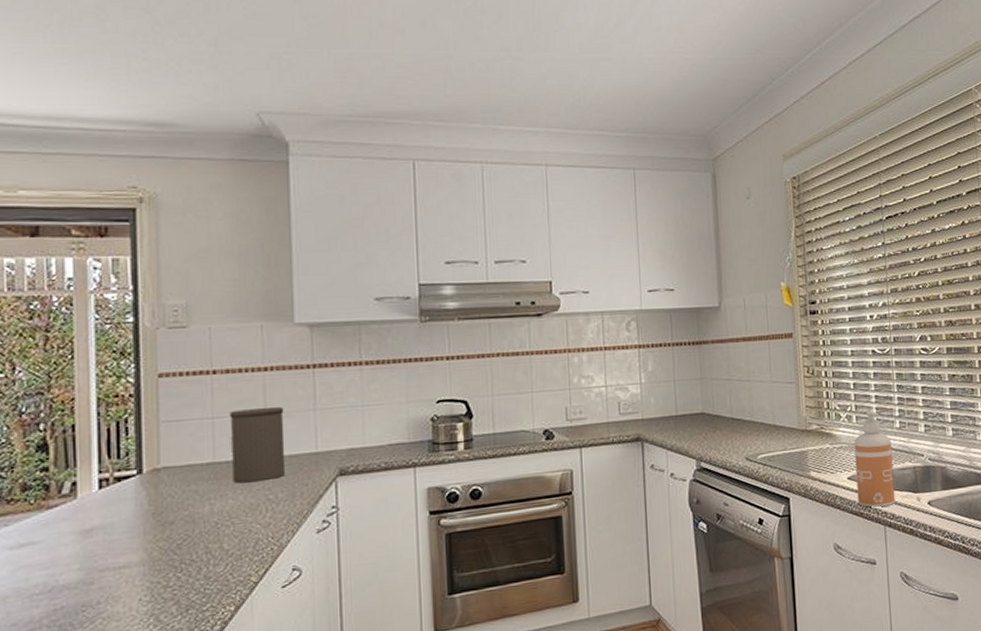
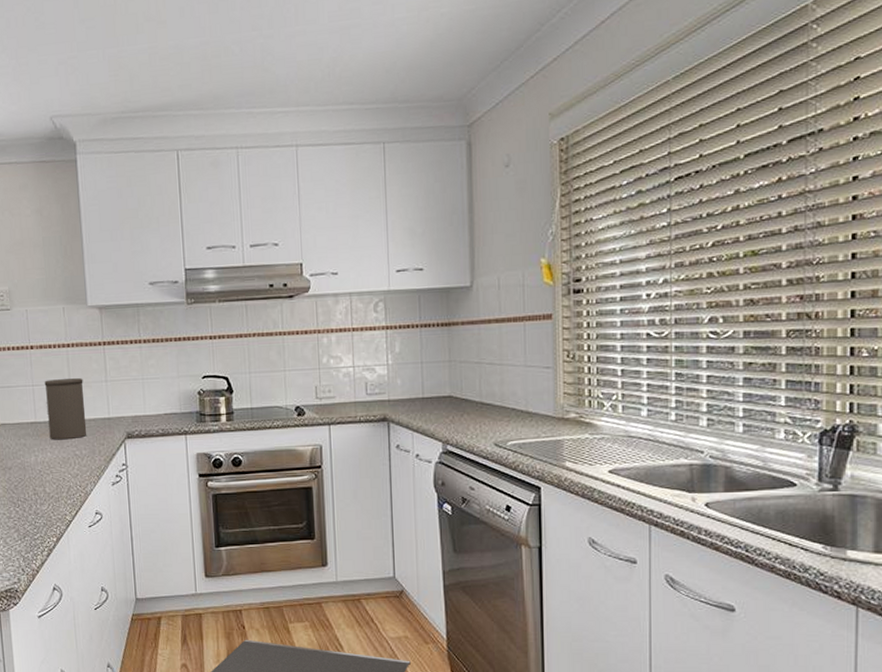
soap dispenser: present [854,411,896,508] -> none [618,401,665,505]

